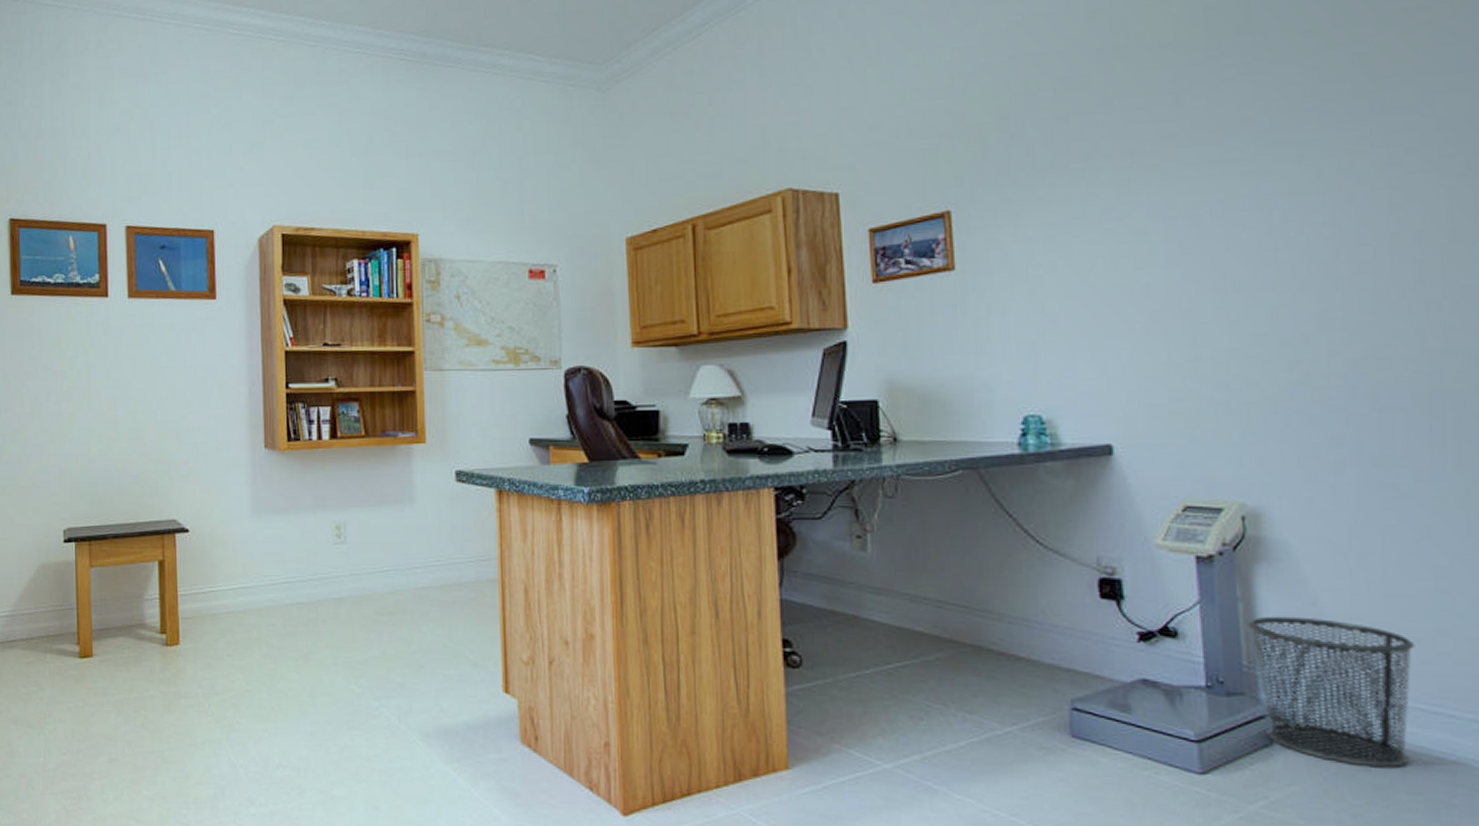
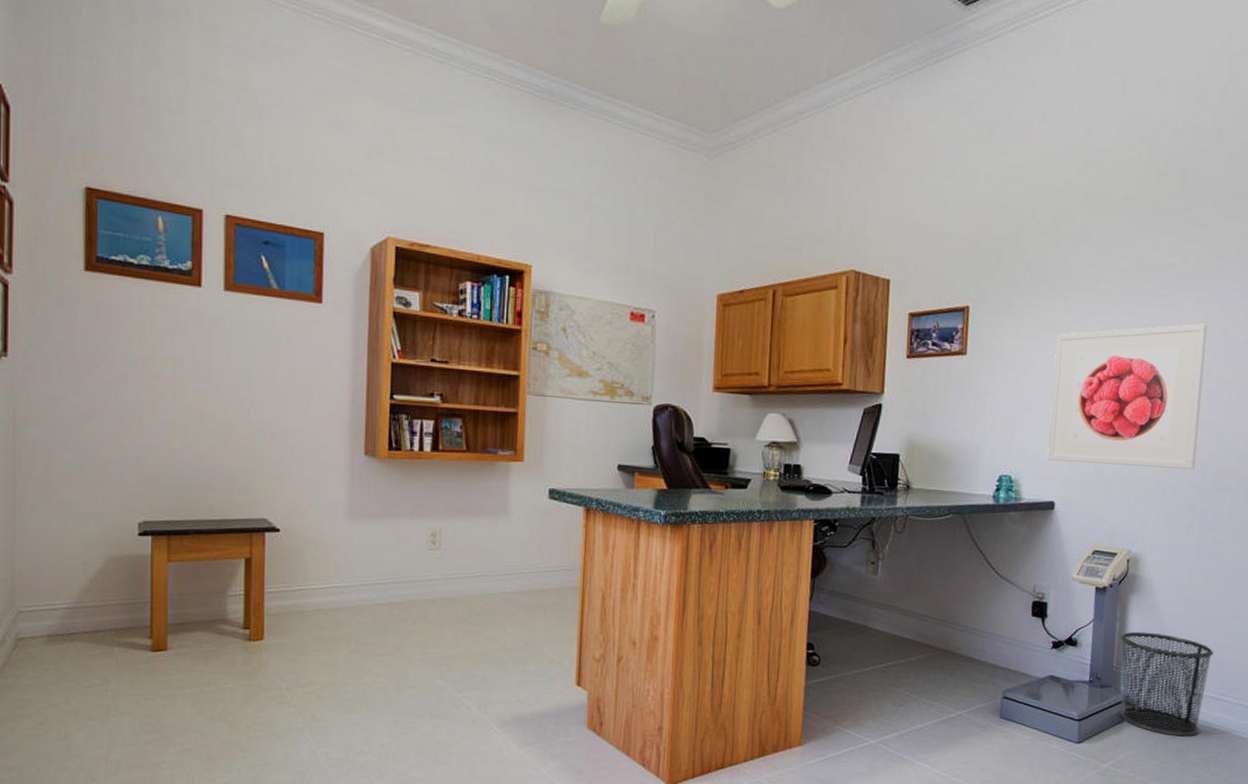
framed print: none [1083,189,1333,391] -> present [1047,323,1208,469]

